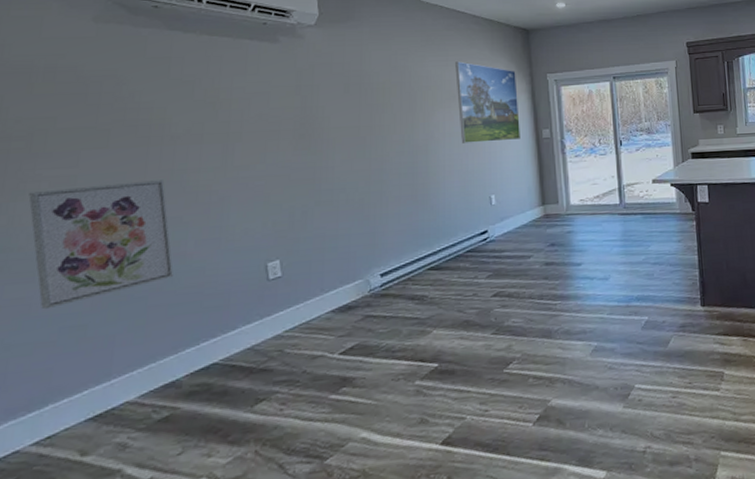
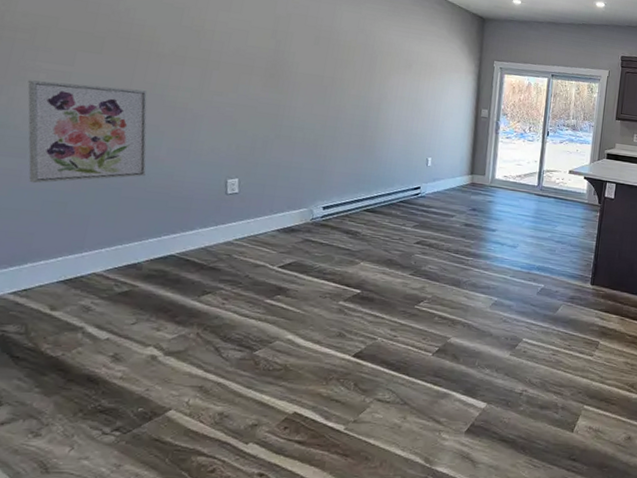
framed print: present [455,61,520,143] -> none [410,35,468,114]

